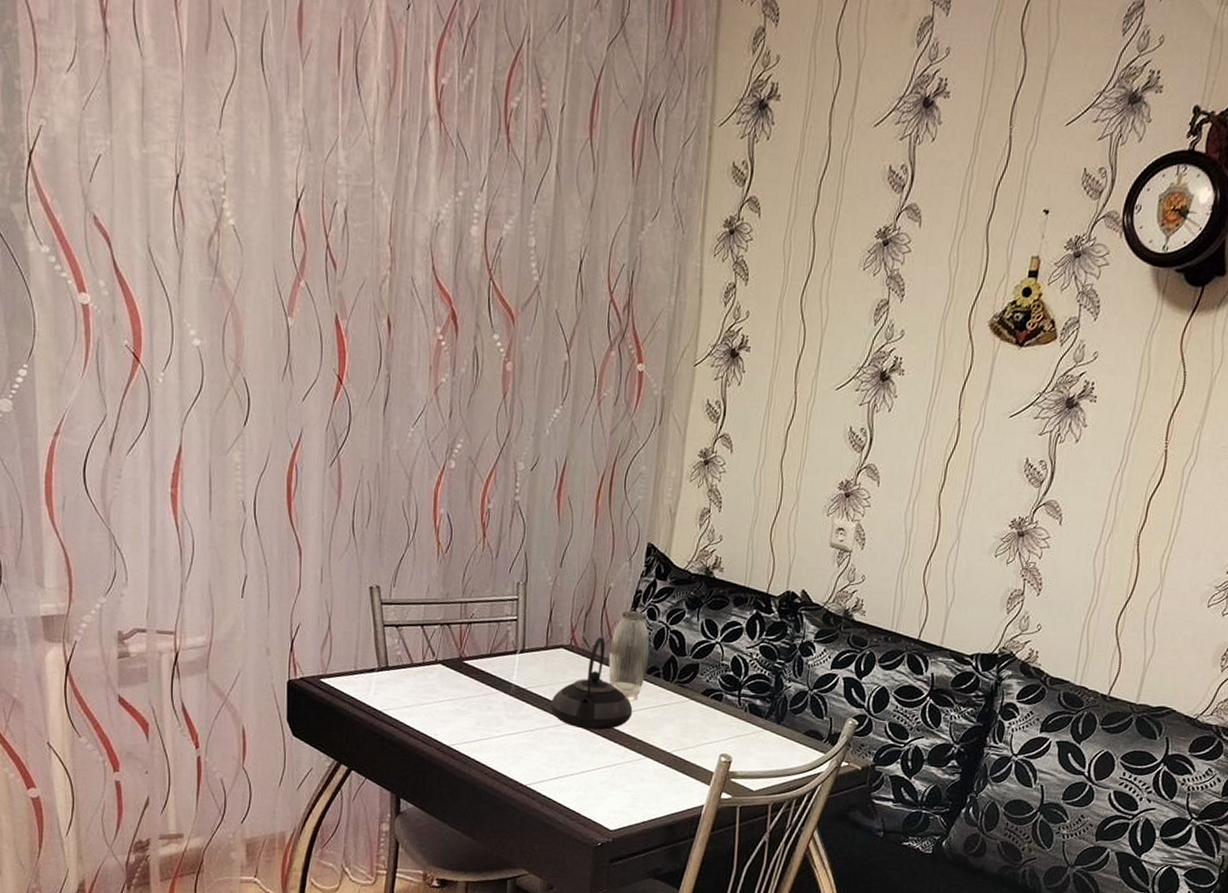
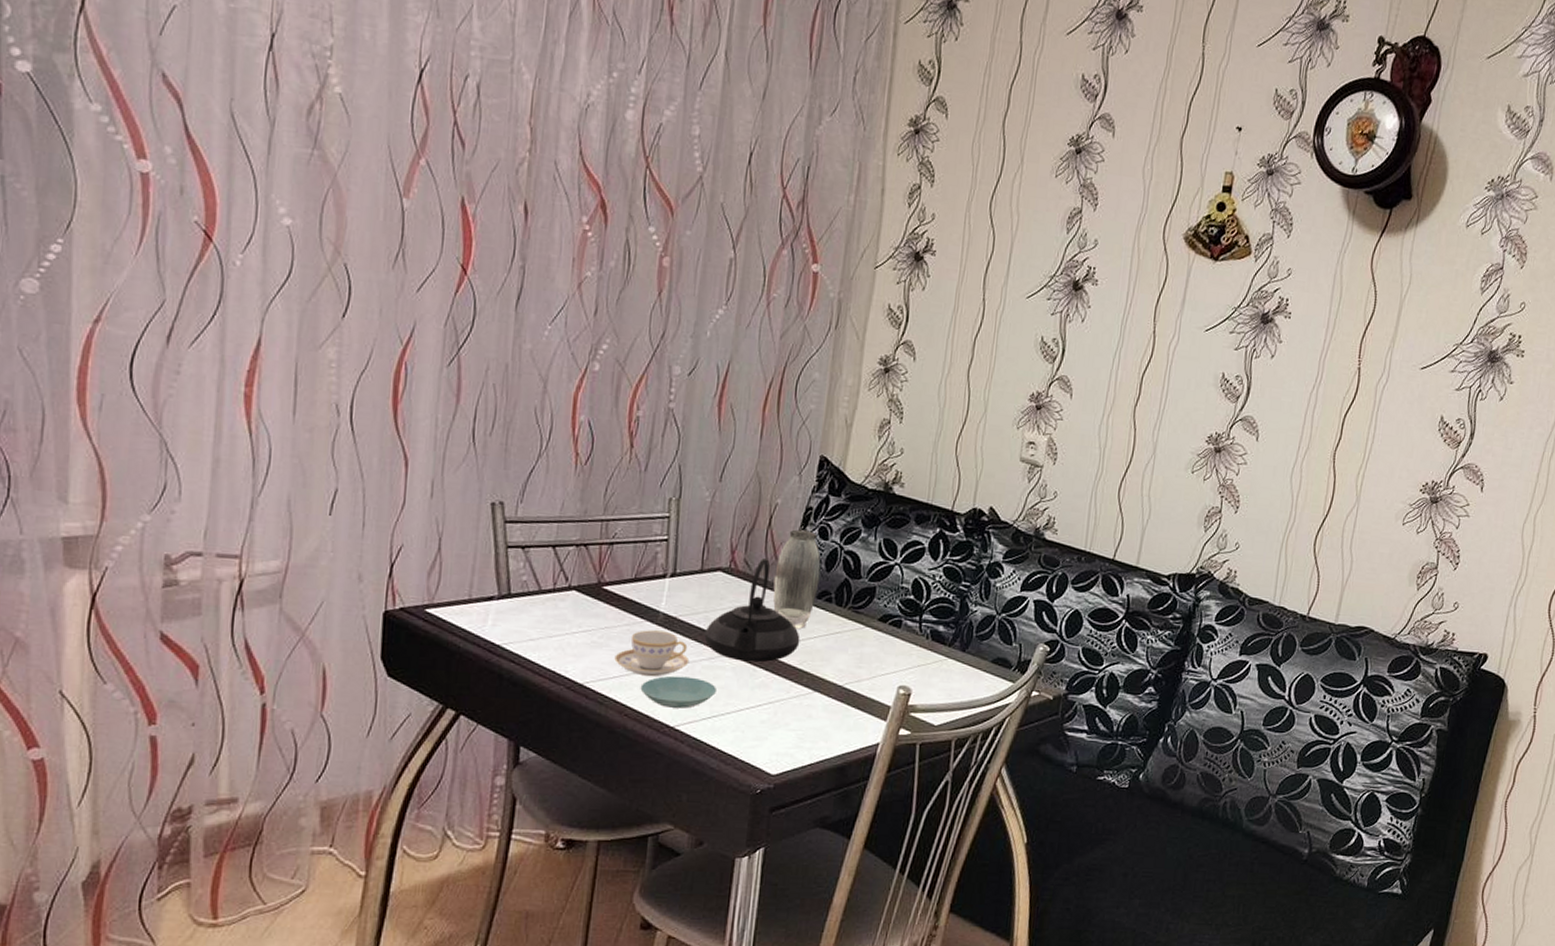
teacup: none [475,699,538,741] -> present [614,630,690,677]
saucer: none [497,740,563,770] -> present [640,675,718,709]

